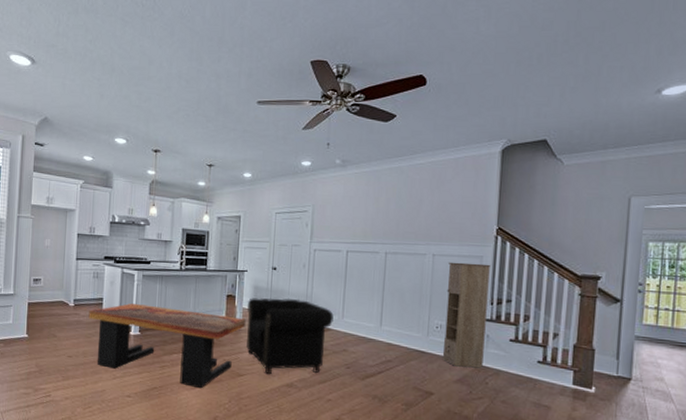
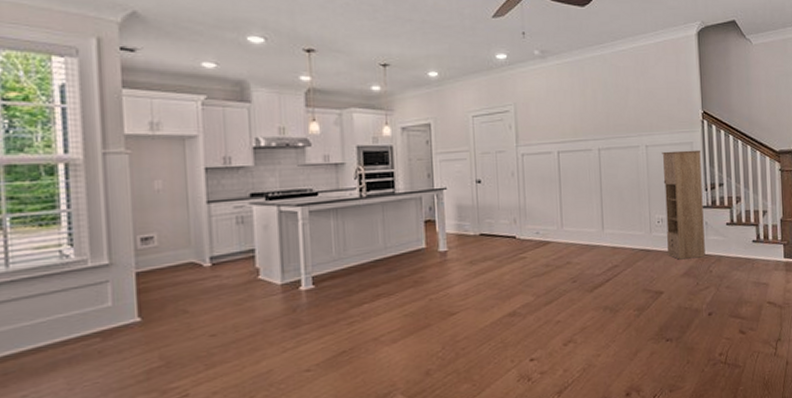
coffee table: present [88,303,246,389] -> none [235,245,452,341]
armchair: present [246,298,334,375] -> none [452,213,552,307]

